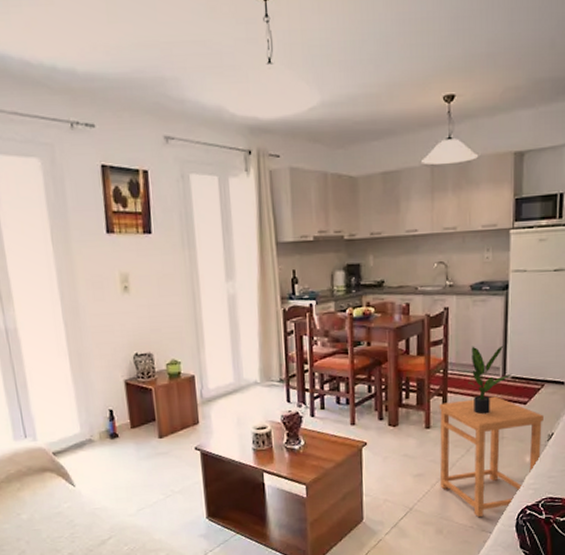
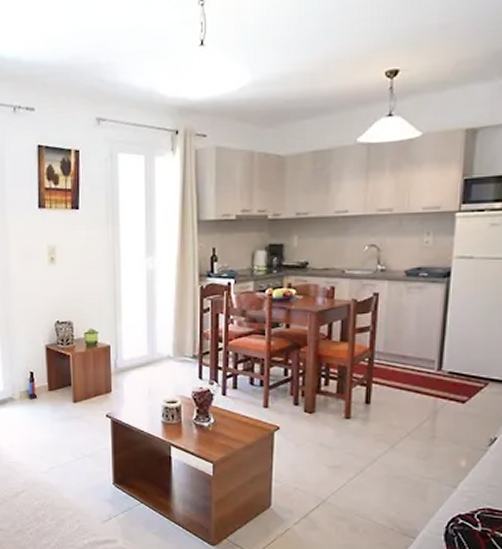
side table: present [439,396,543,517] -> none [357,391,485,519]
potted plant: present [468,345,513,415] -> none [397,335,450,410]

